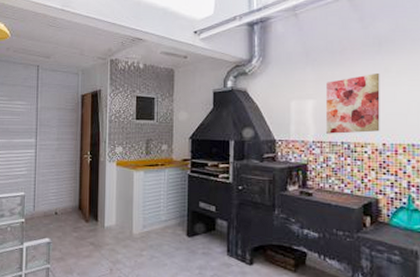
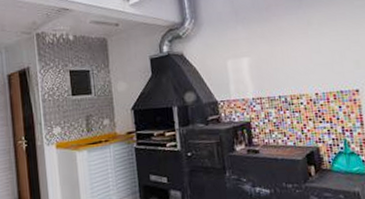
wall art: present [326,72,380,134] -> none [257,26,311,90]

